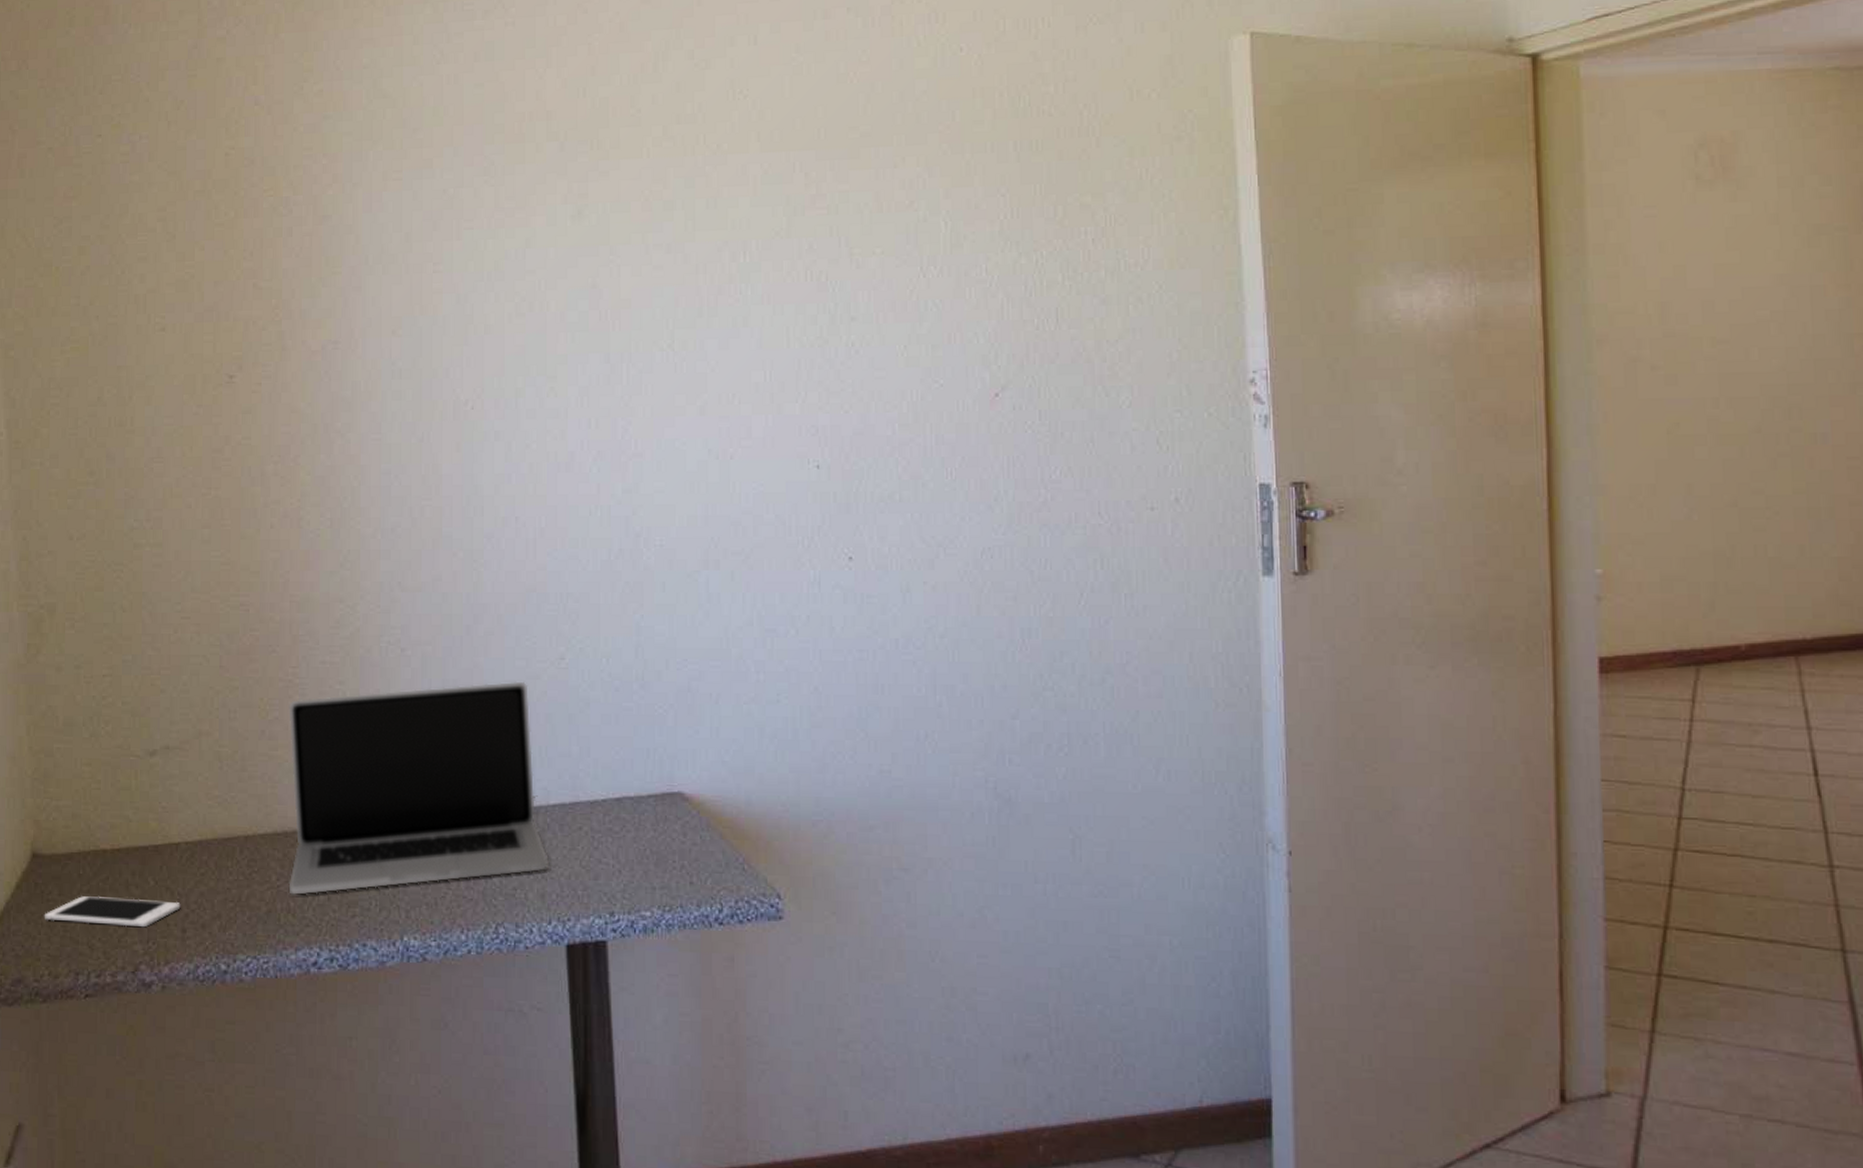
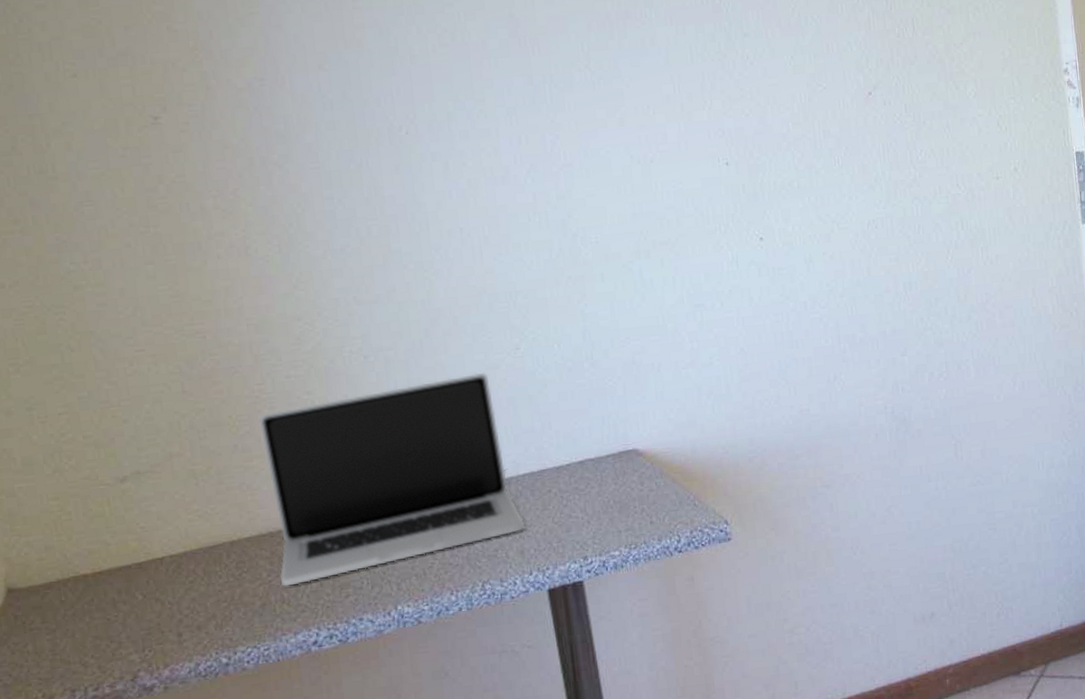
cell phone: present [44,896,181,928] -> none [28,611,173,649]

